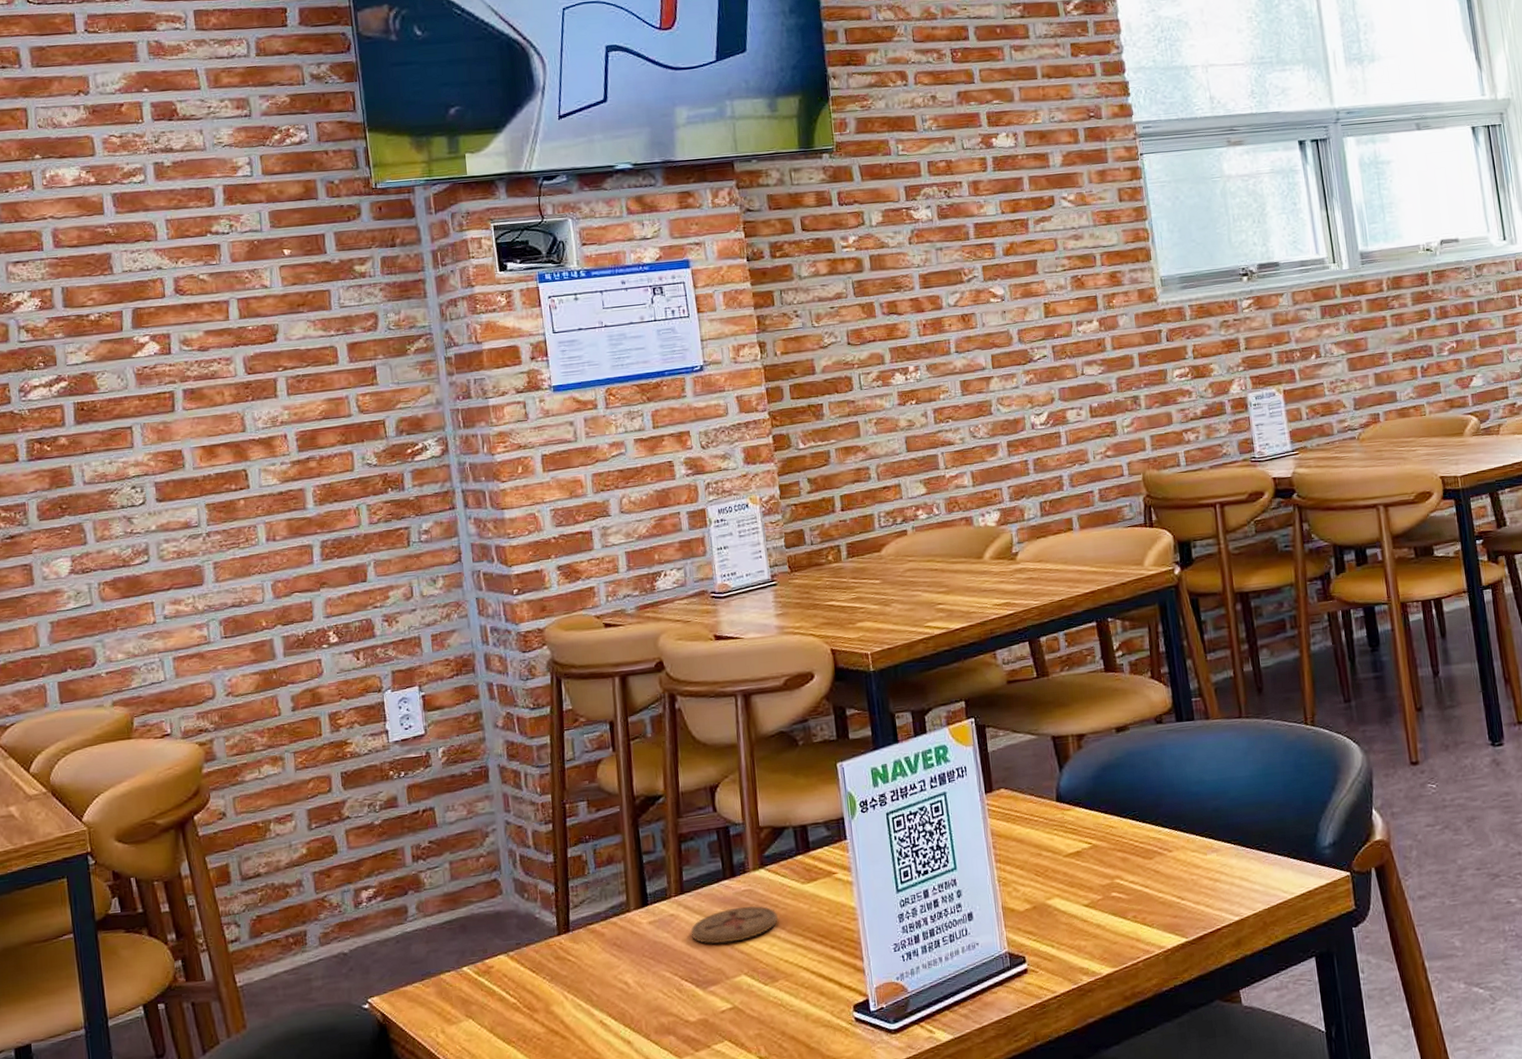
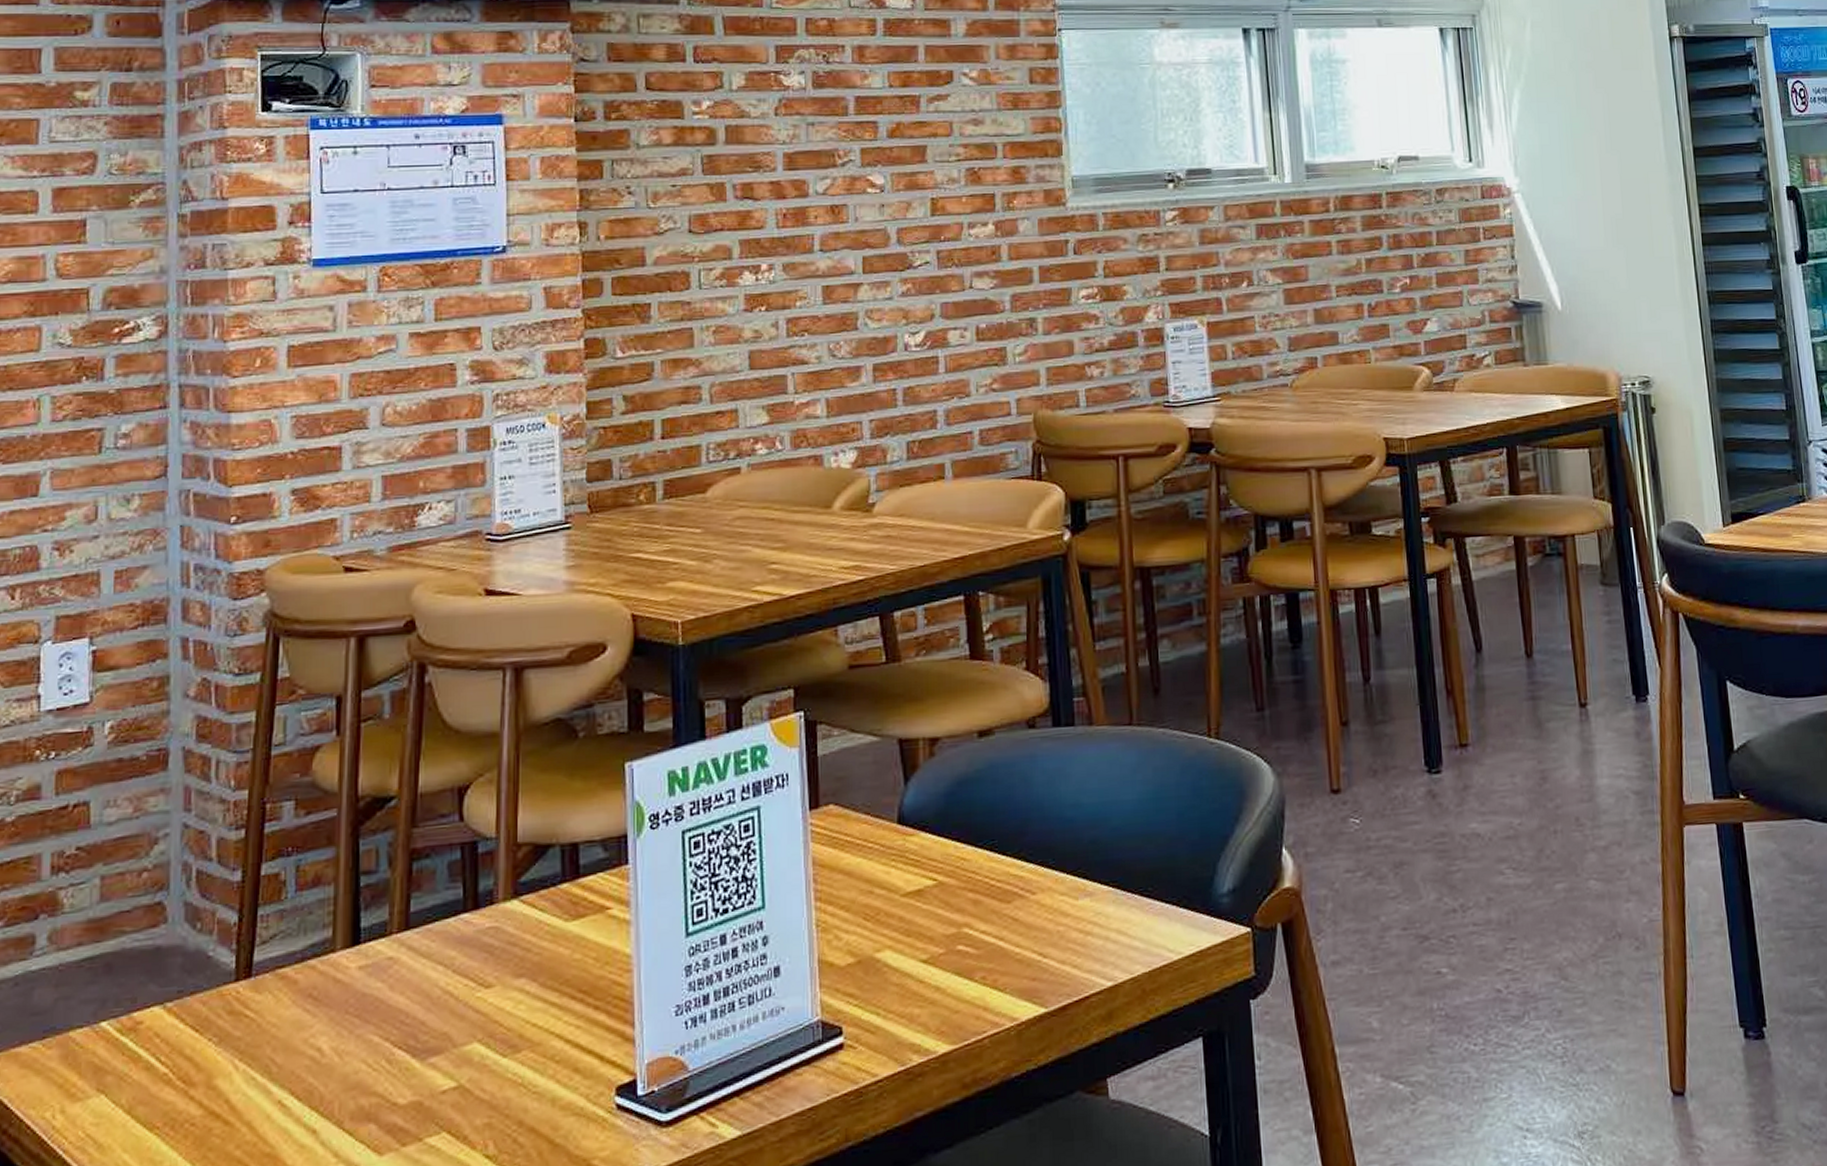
coaster: present [690,905,779,944] -> none [412,949,530,1000]

